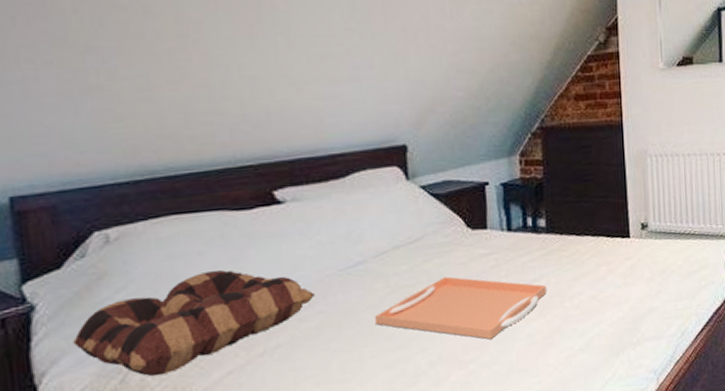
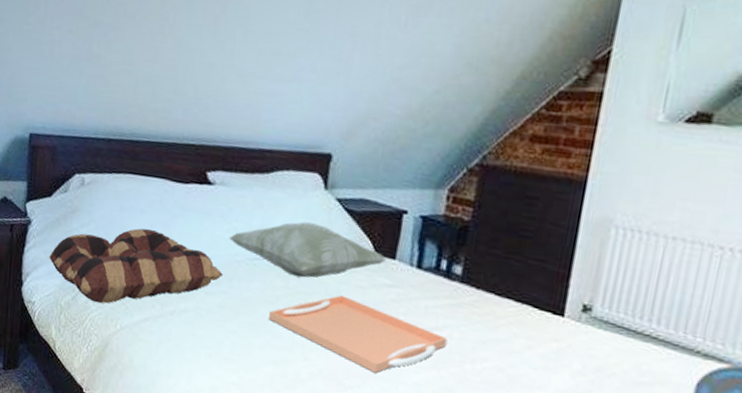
decorative pillow: none [314,215,480,273] -> present [229,221,387,278]

